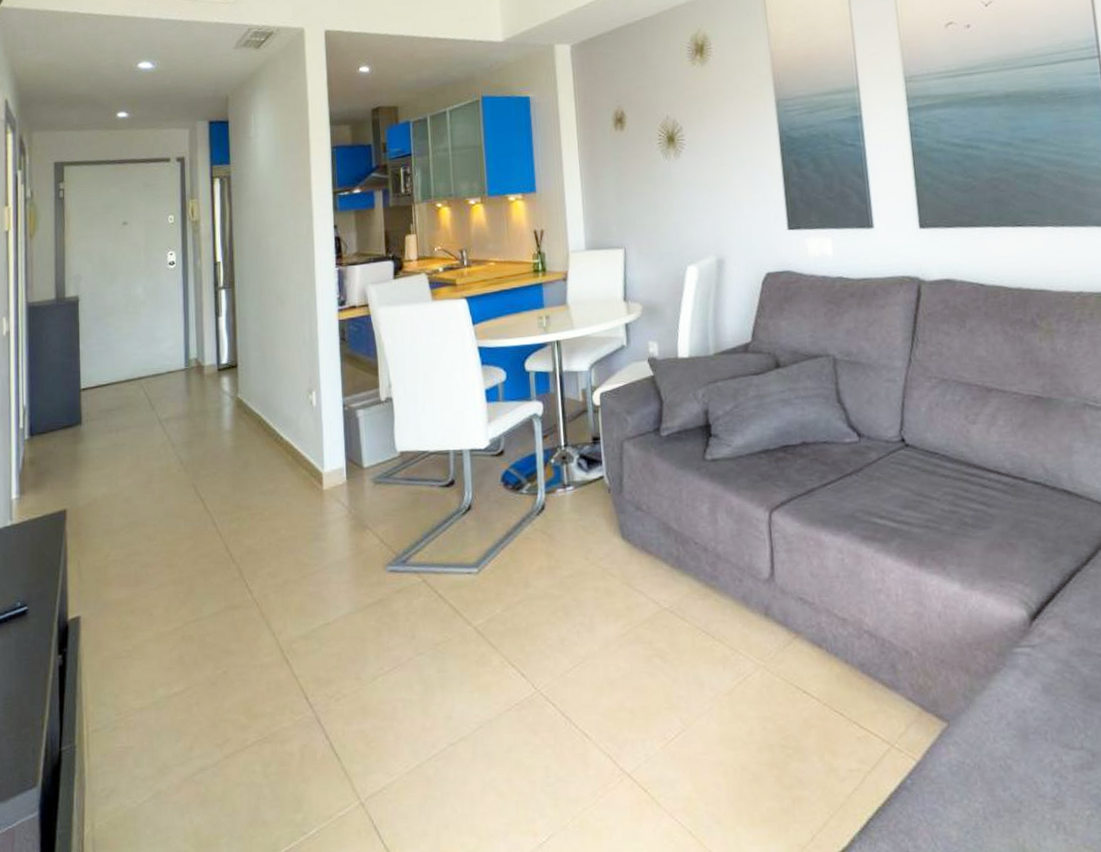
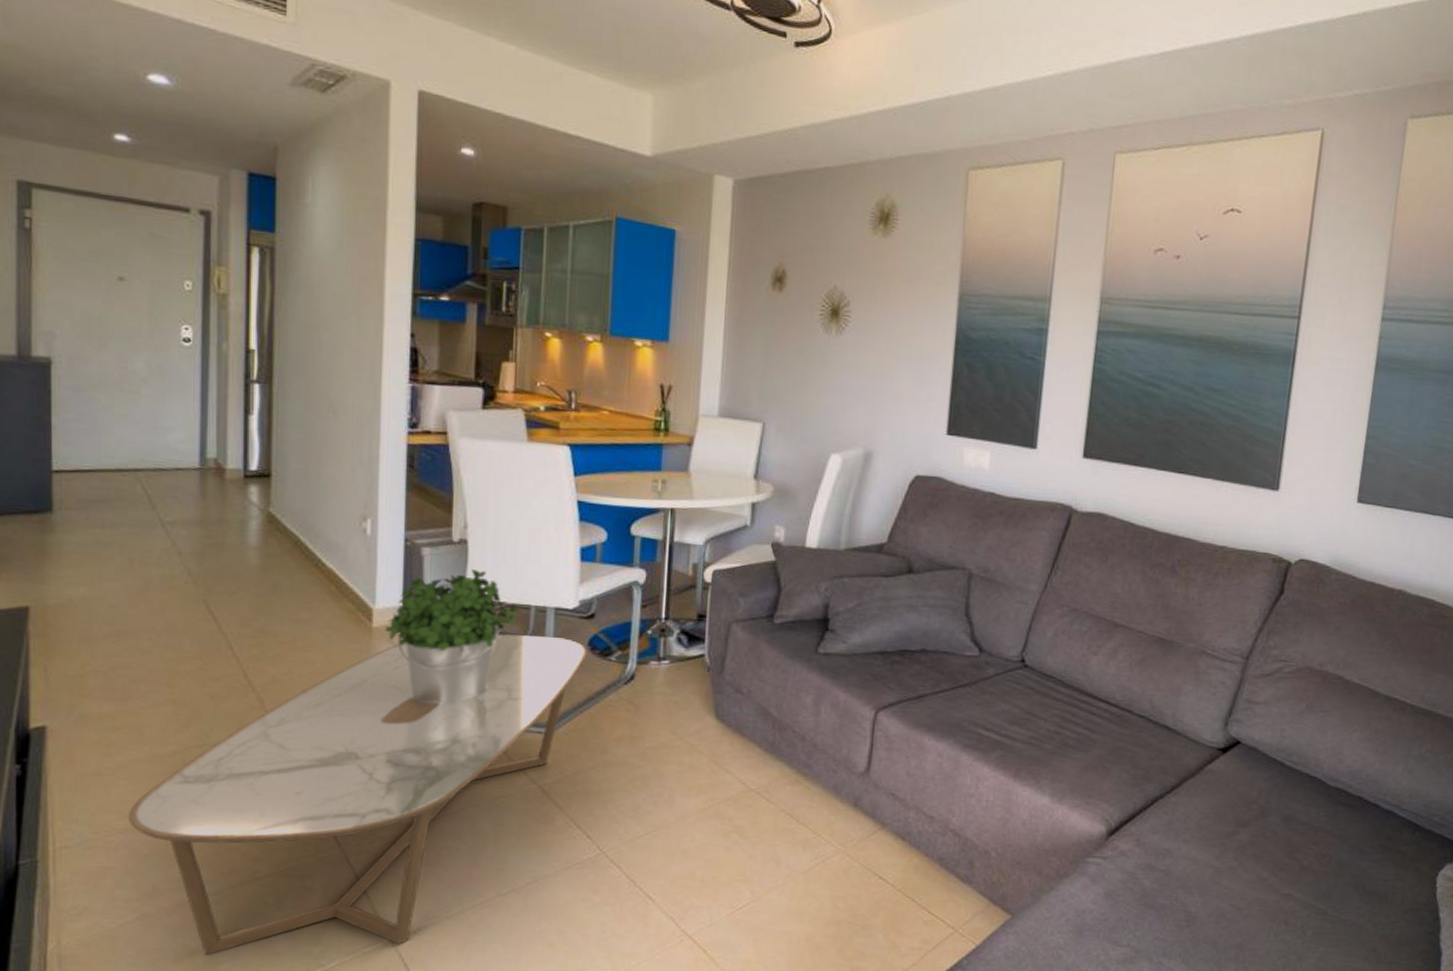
coffee table: none [142,477,502,829] -> present [128,634,587,955]
potted plant: none [333,423,442,559] -> present [385,570,521,706]

